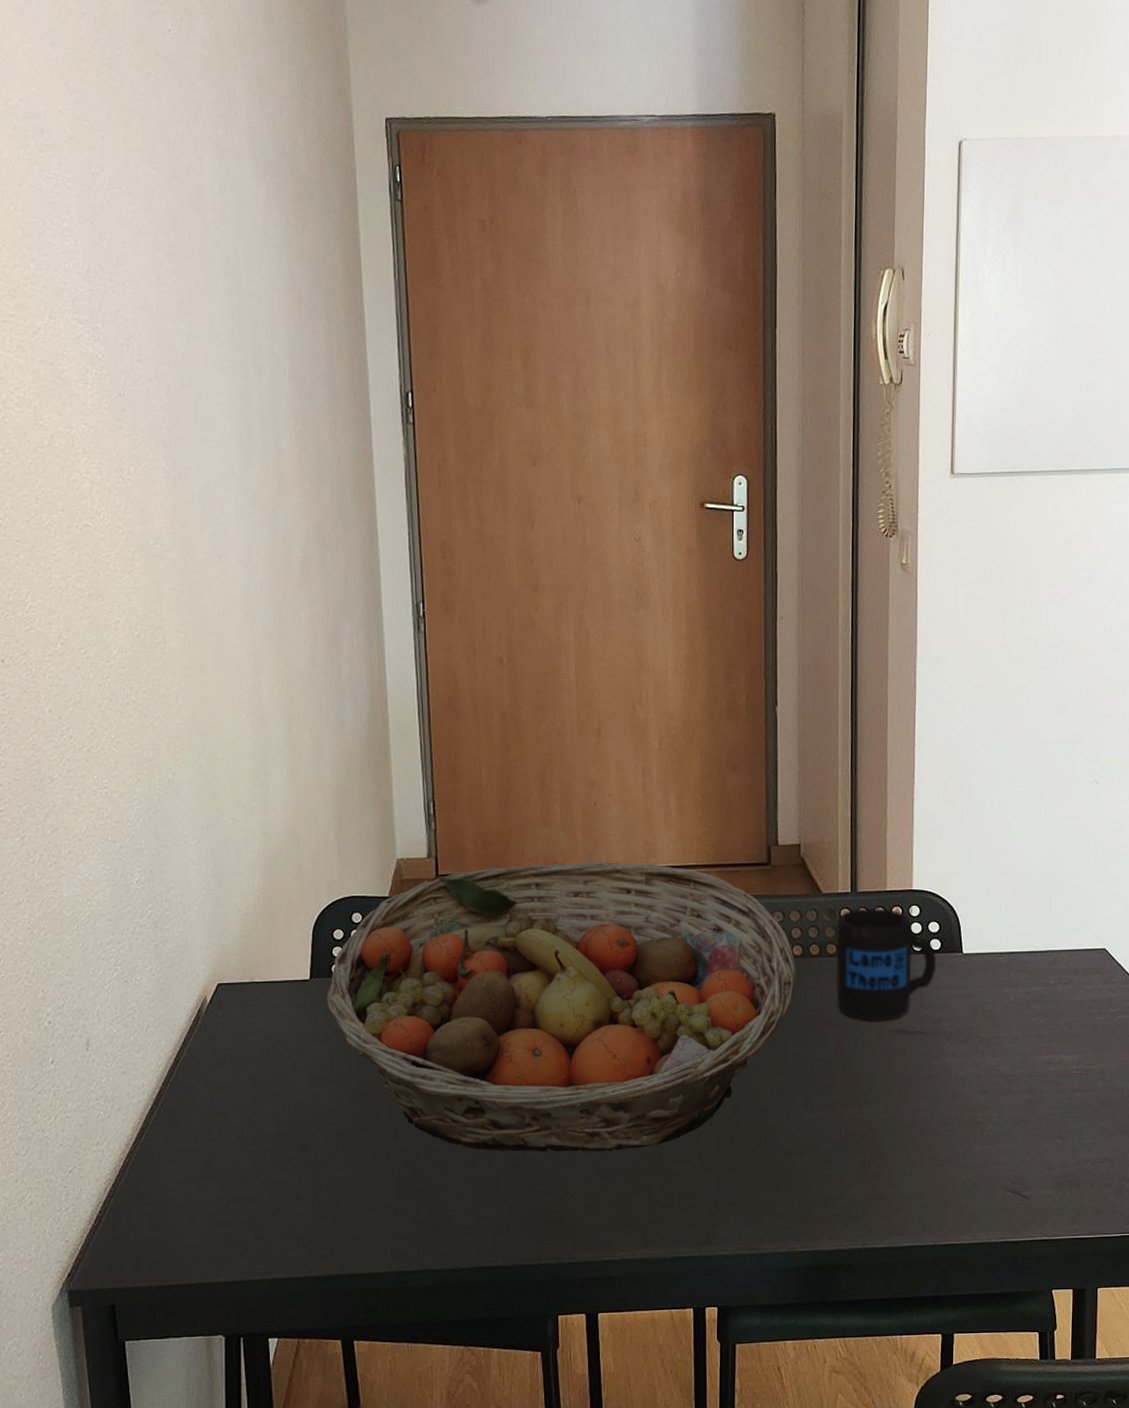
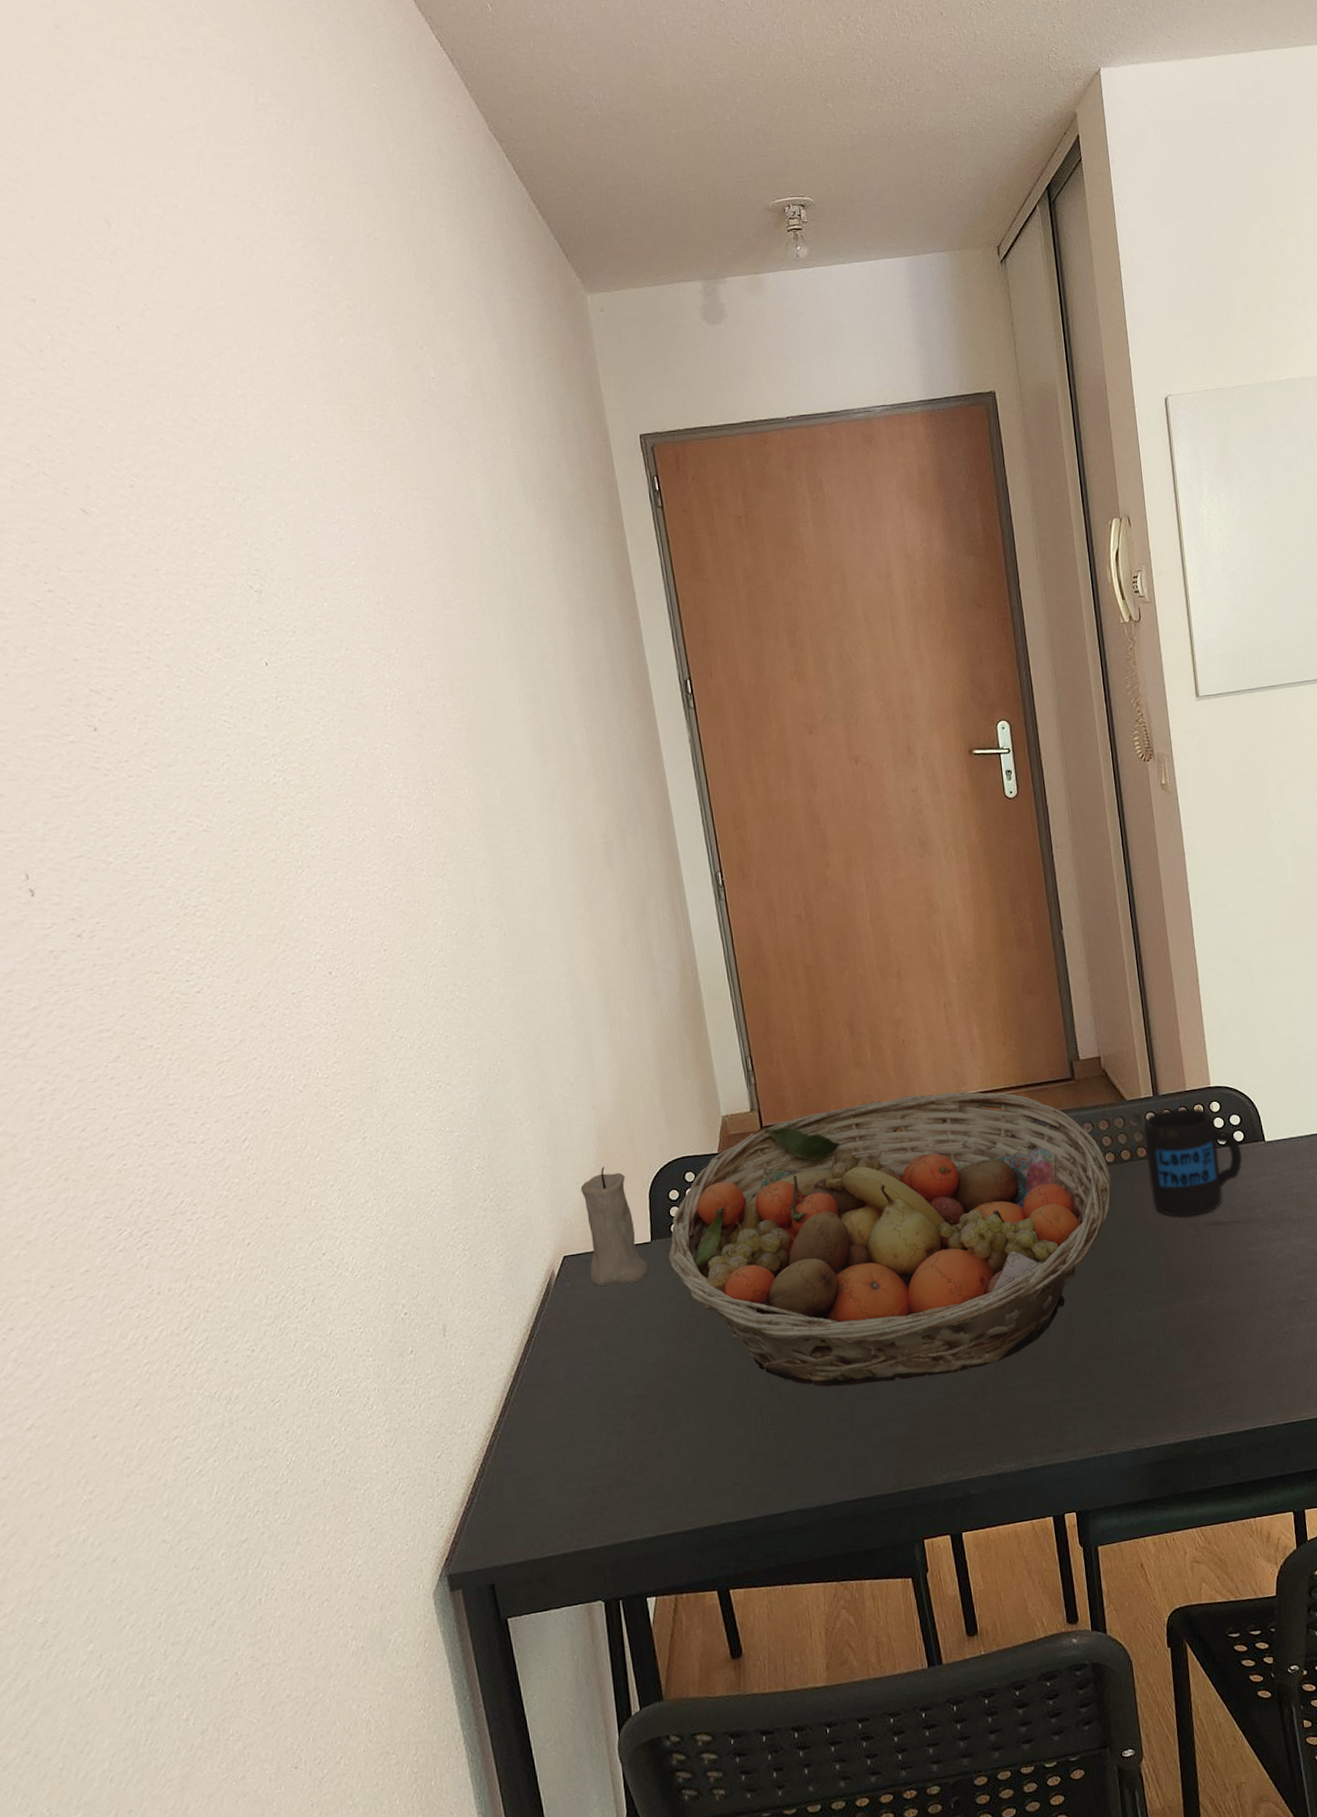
candle: none [242,896,305,1019] -> present [580,1166,649,1286]

